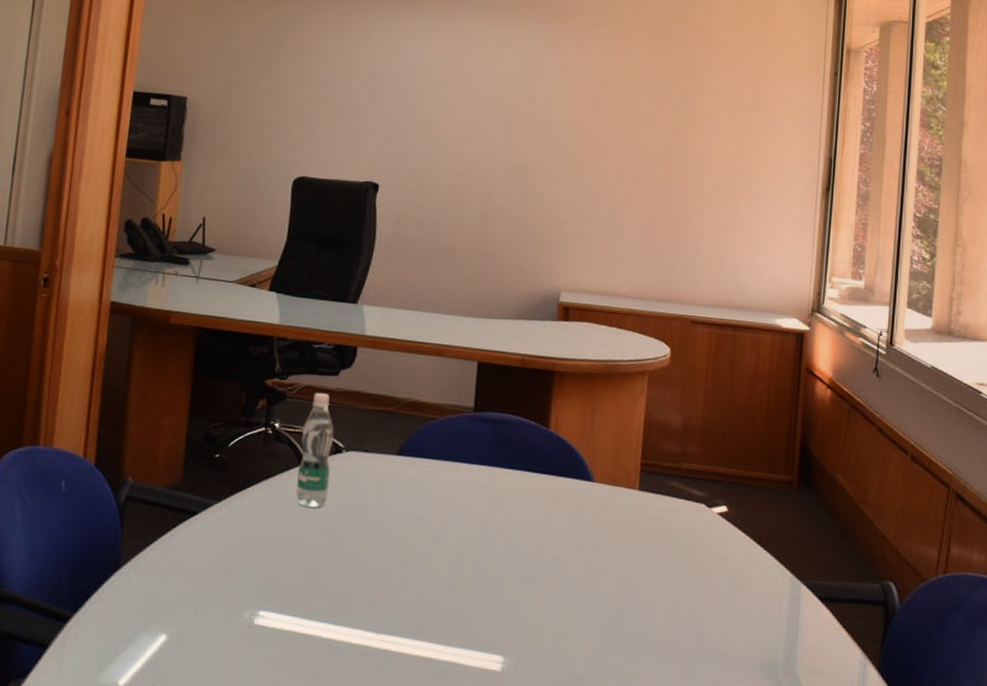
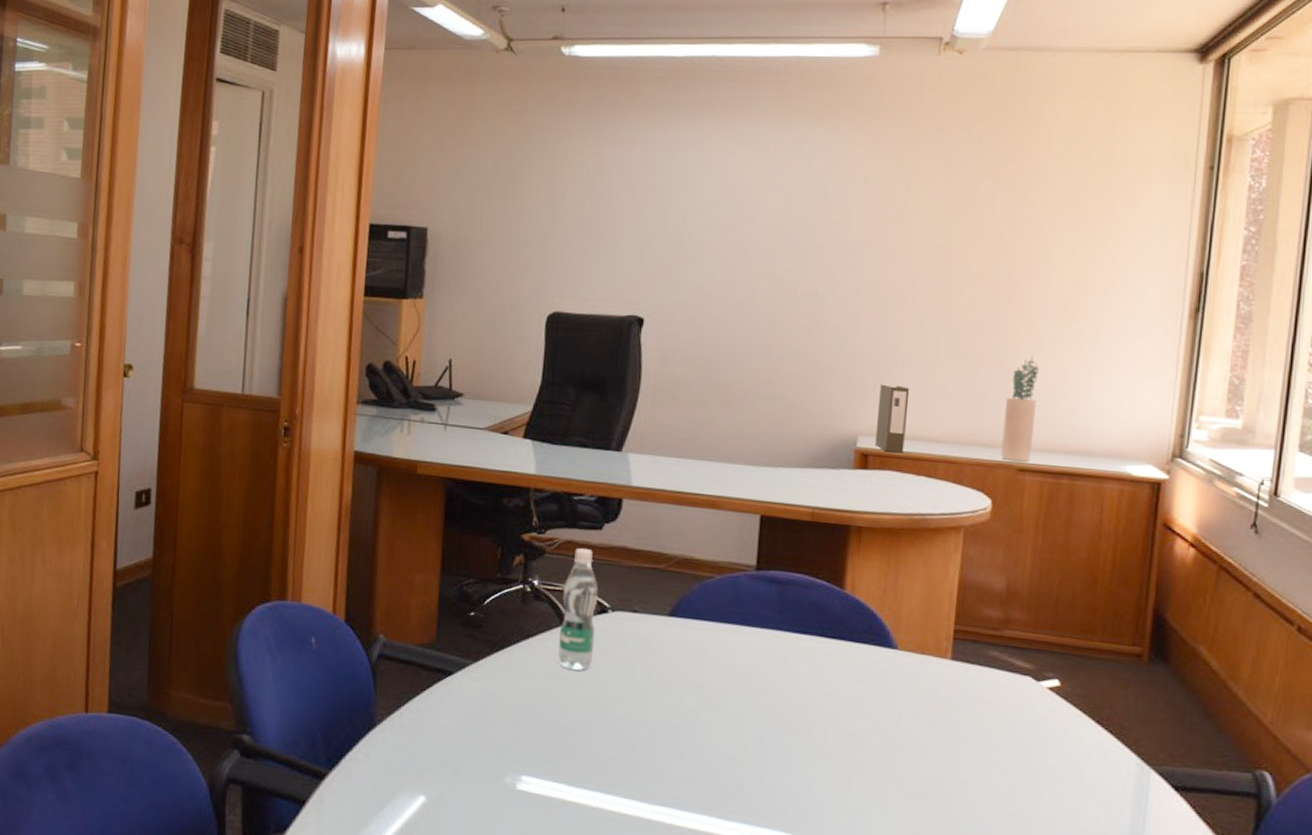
binder: none [574,246,603,307] -> present [874,384,910,454]
vase: none [677,224,708,315] -> present [1001,355,1040,462]

